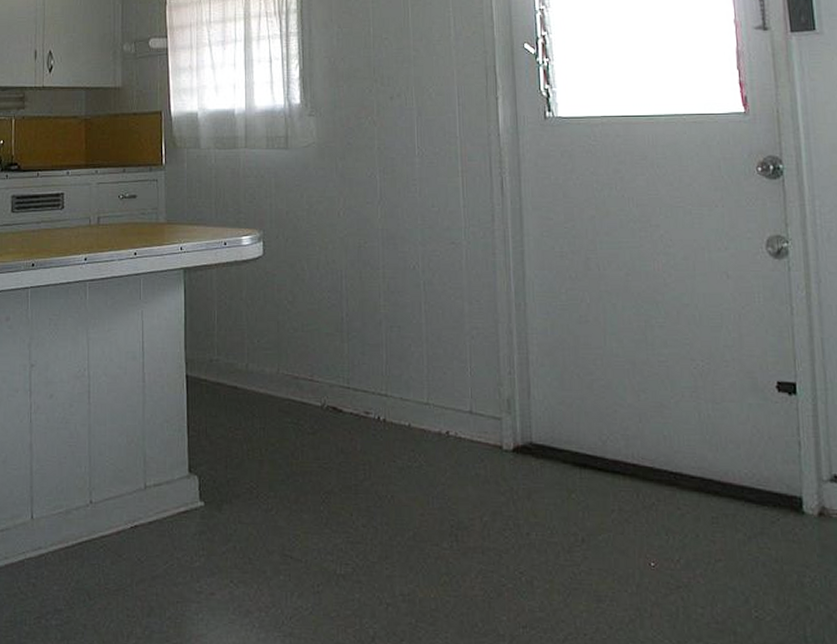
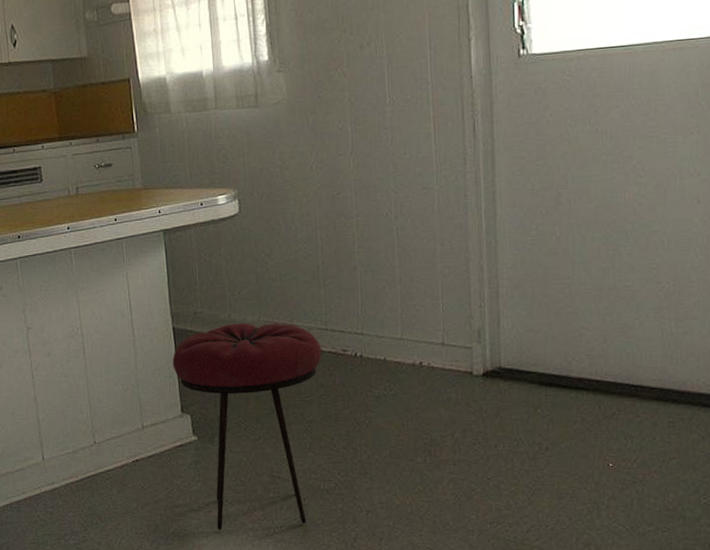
stool: none [183,375,343,618] -> present [172,323,322,530]

